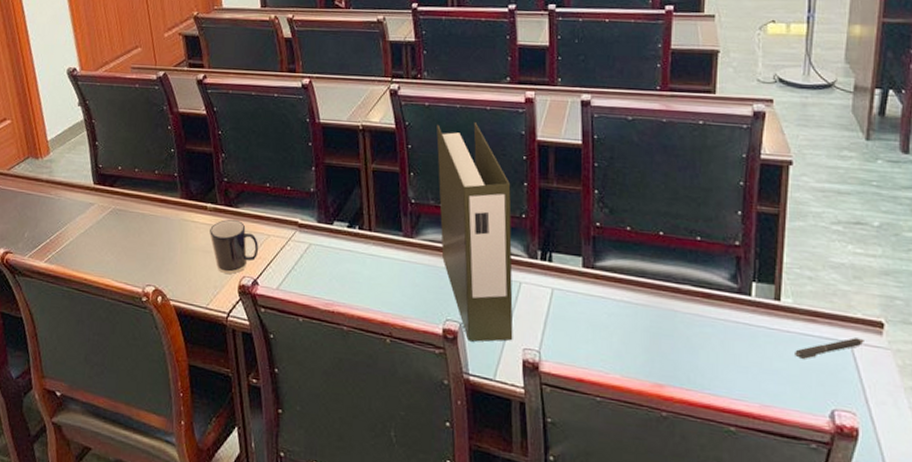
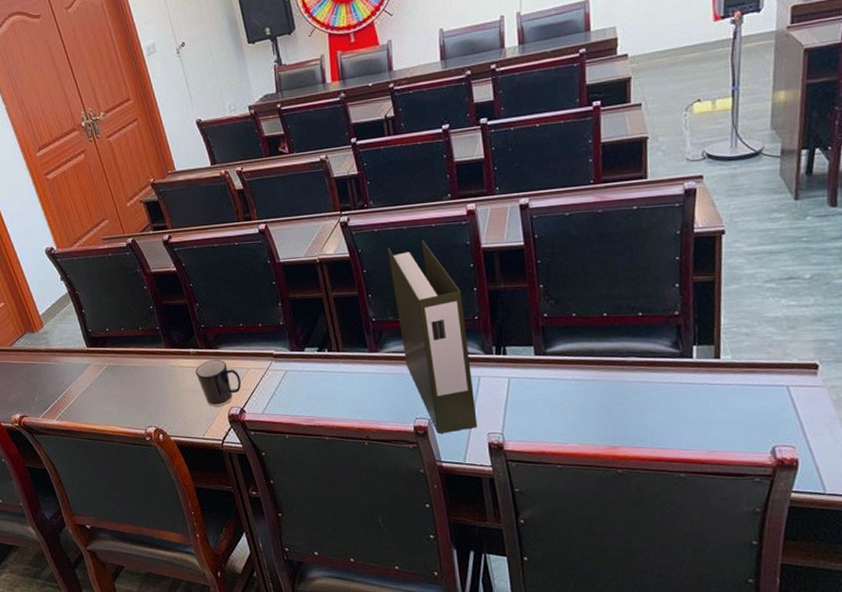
pen: present [795,338,864,360] -> none [736,381,800,408]

